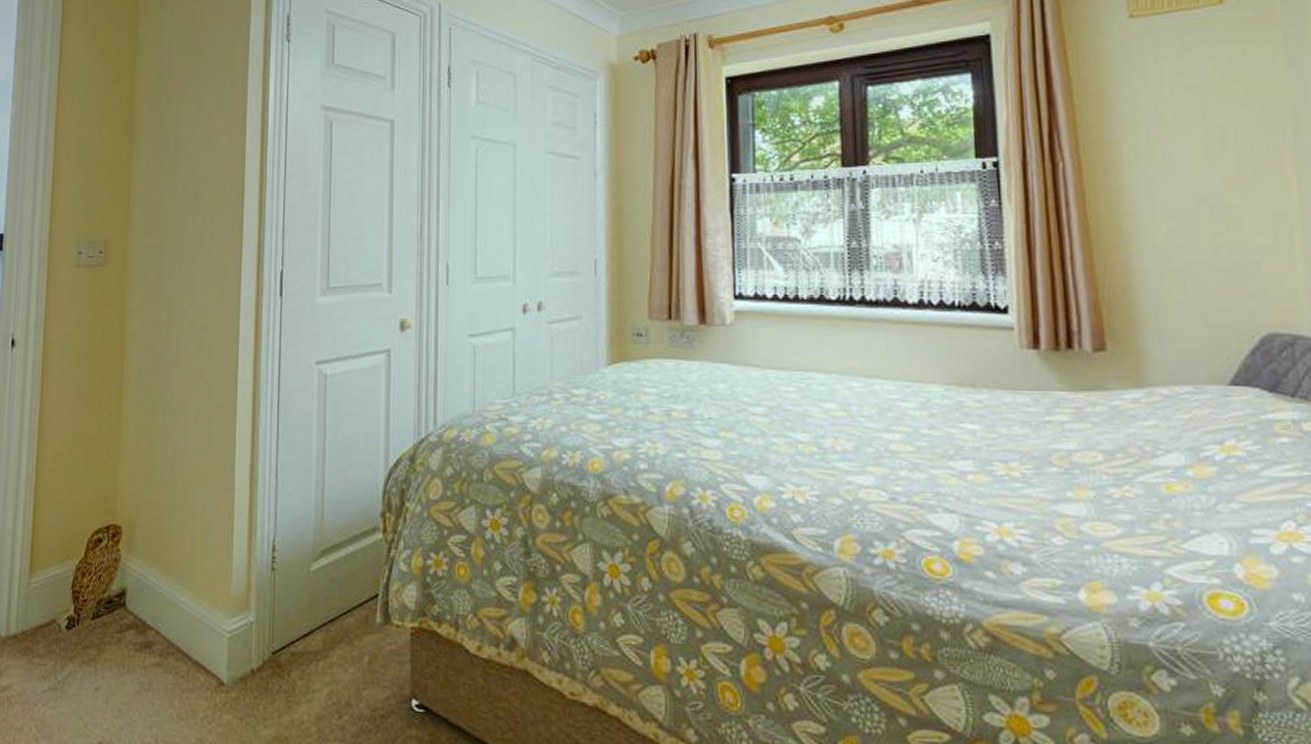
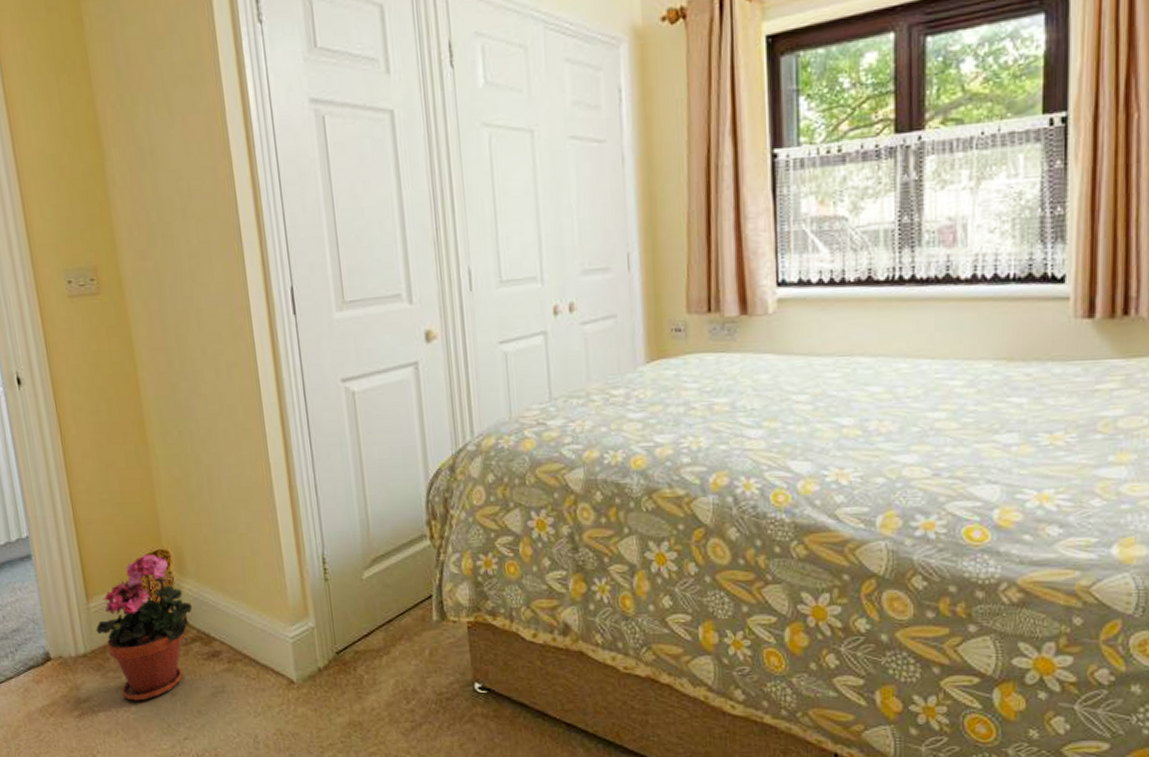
potted plant: none [32,527,134,694] -> present [96,553,193,701]

